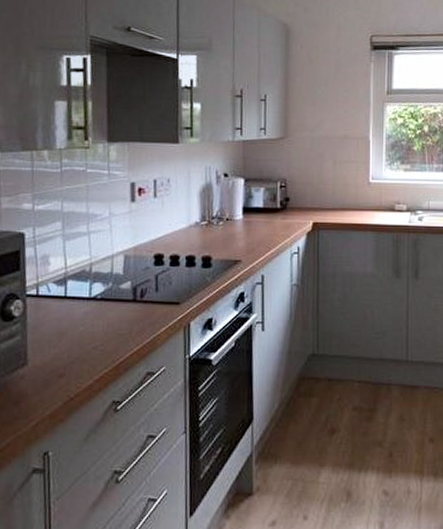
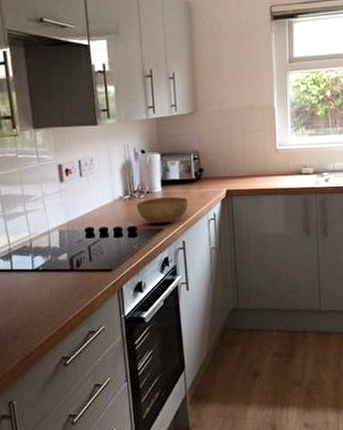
bowl: none [213,225,271,255] -> present [136,196,189,224]

